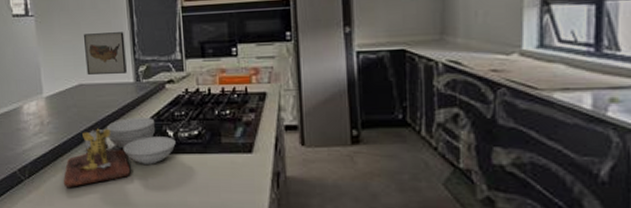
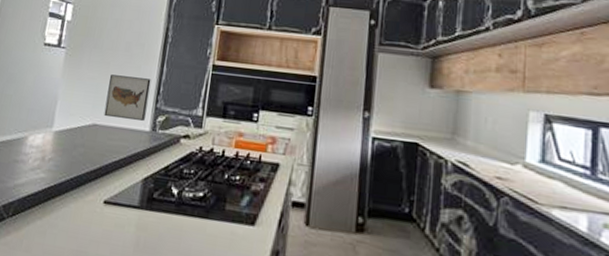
cutting board: present [63,117,176,187] -> none [47,167,178,235]

